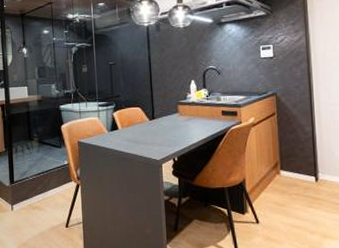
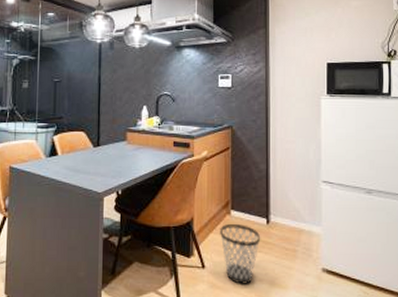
wastebasket: none [271,183,311,237] -> present [220,224,261,284]

